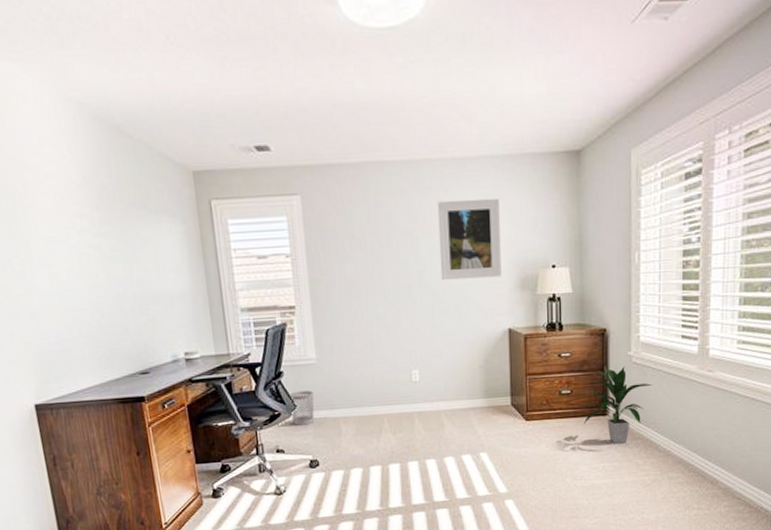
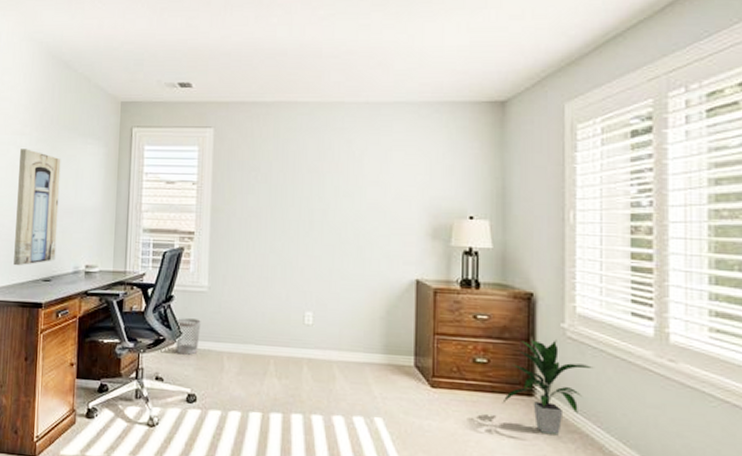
wall art: none [83,232,150,363] -> present [14,149,61,266]
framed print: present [437,198,502,280] -> none [345,142,413,223]

